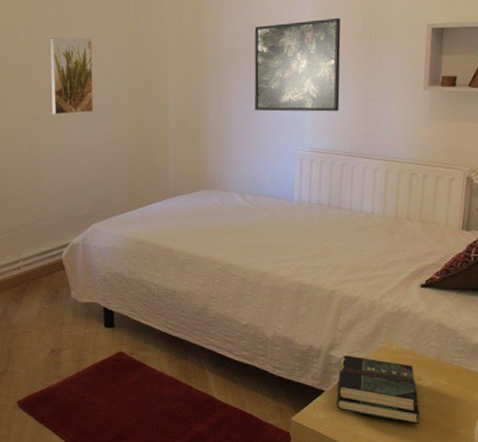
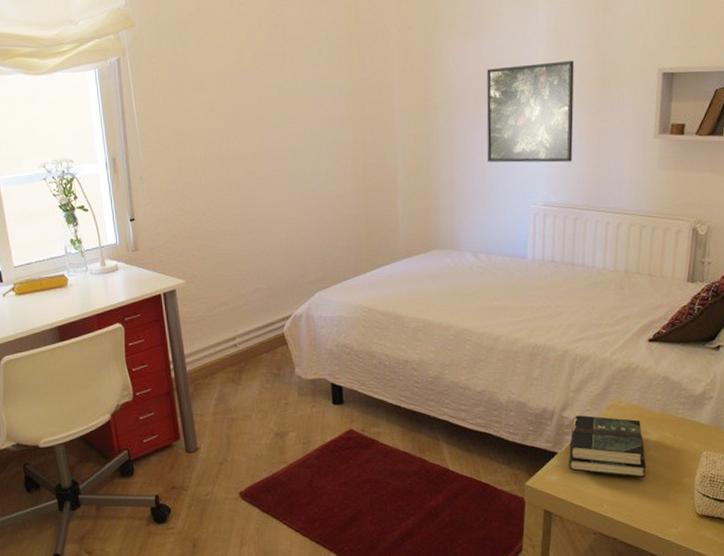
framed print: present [50,37,94,115] -> none [262,79,314,170]

